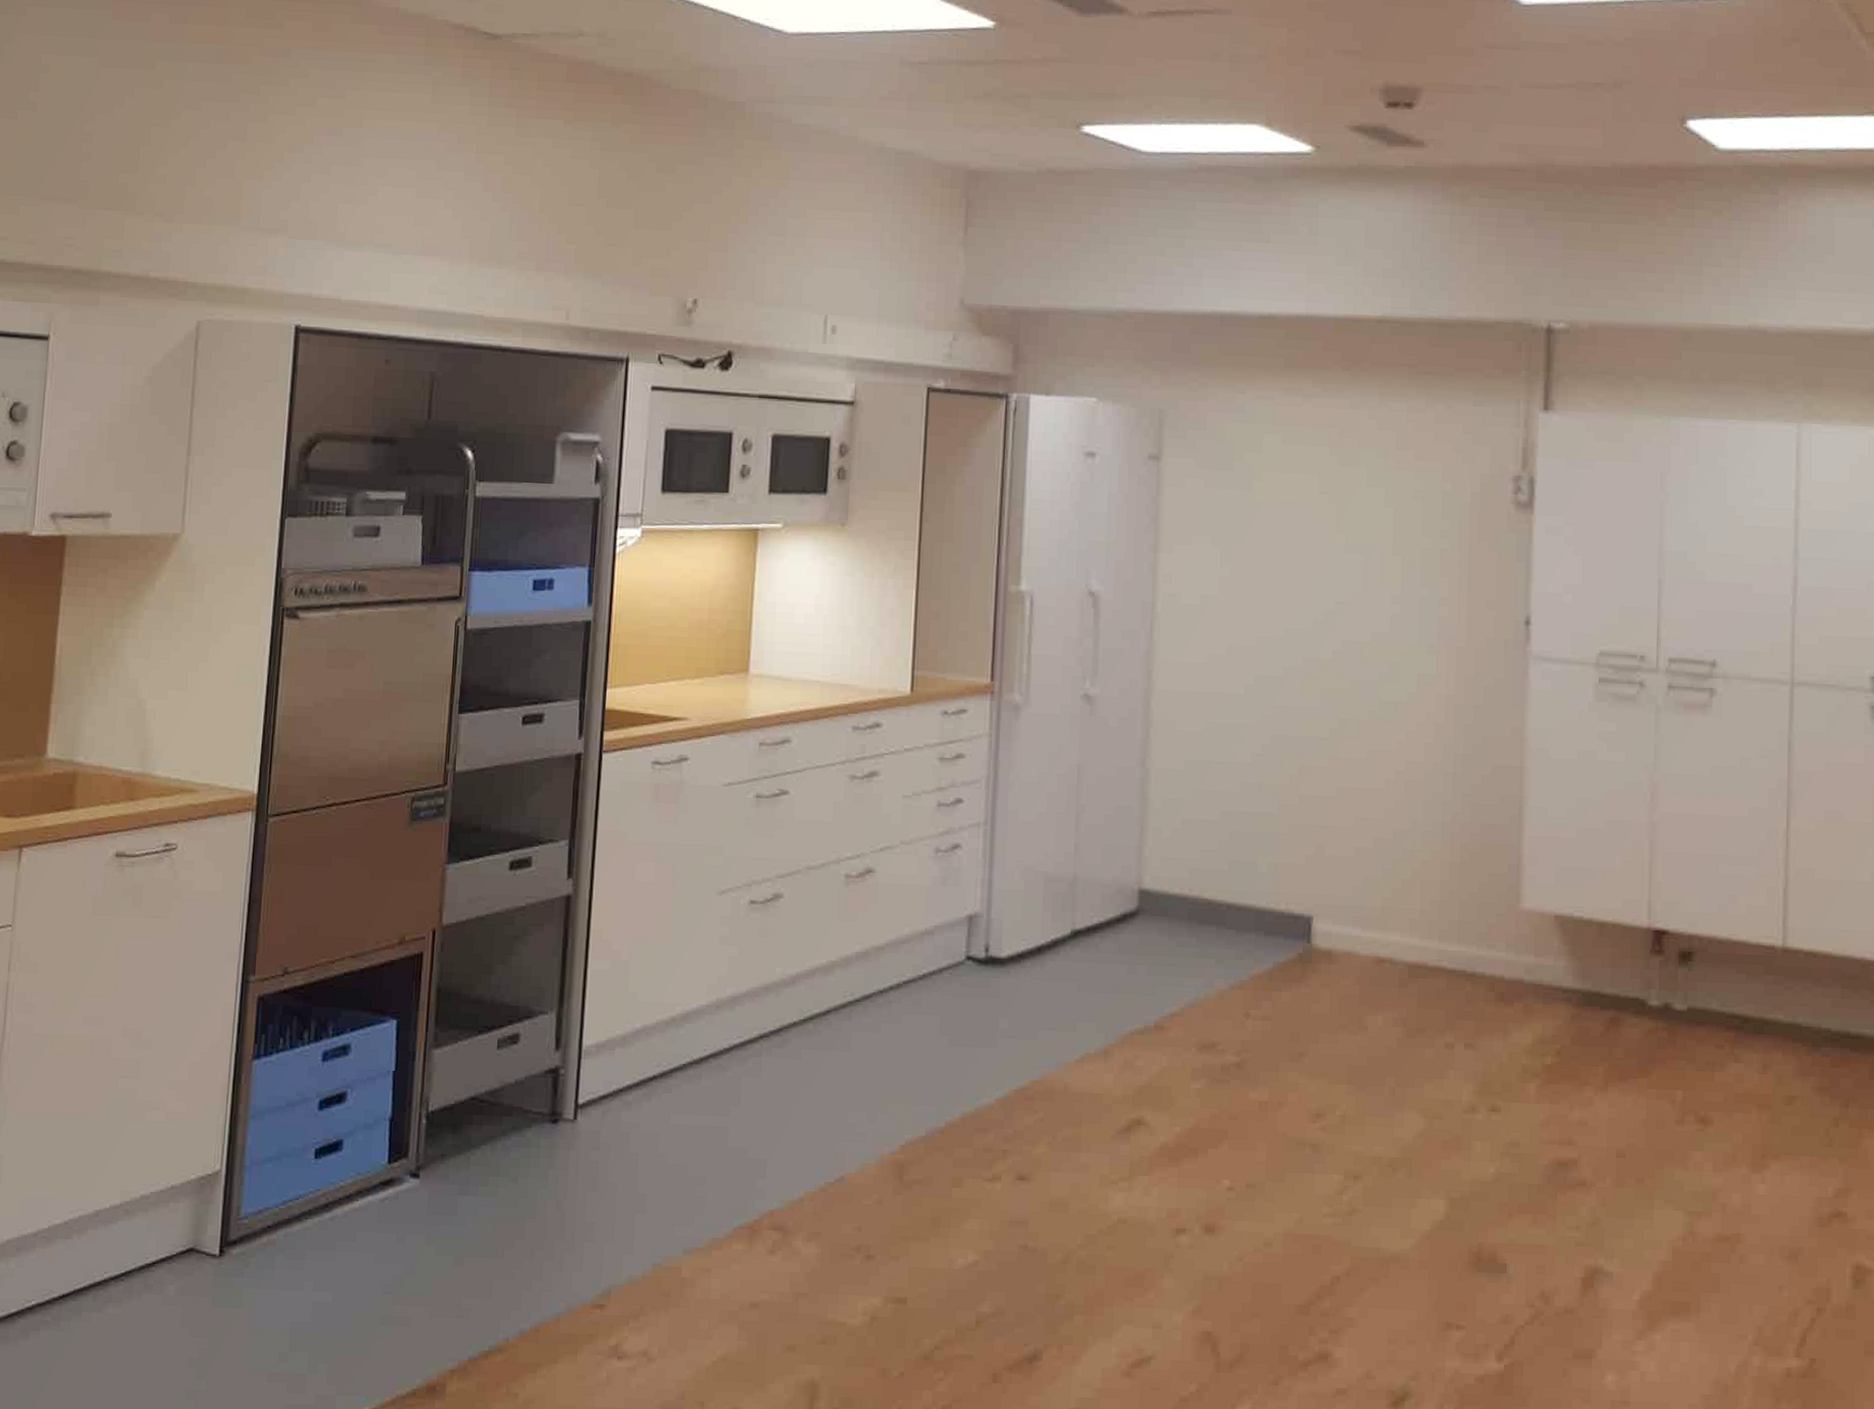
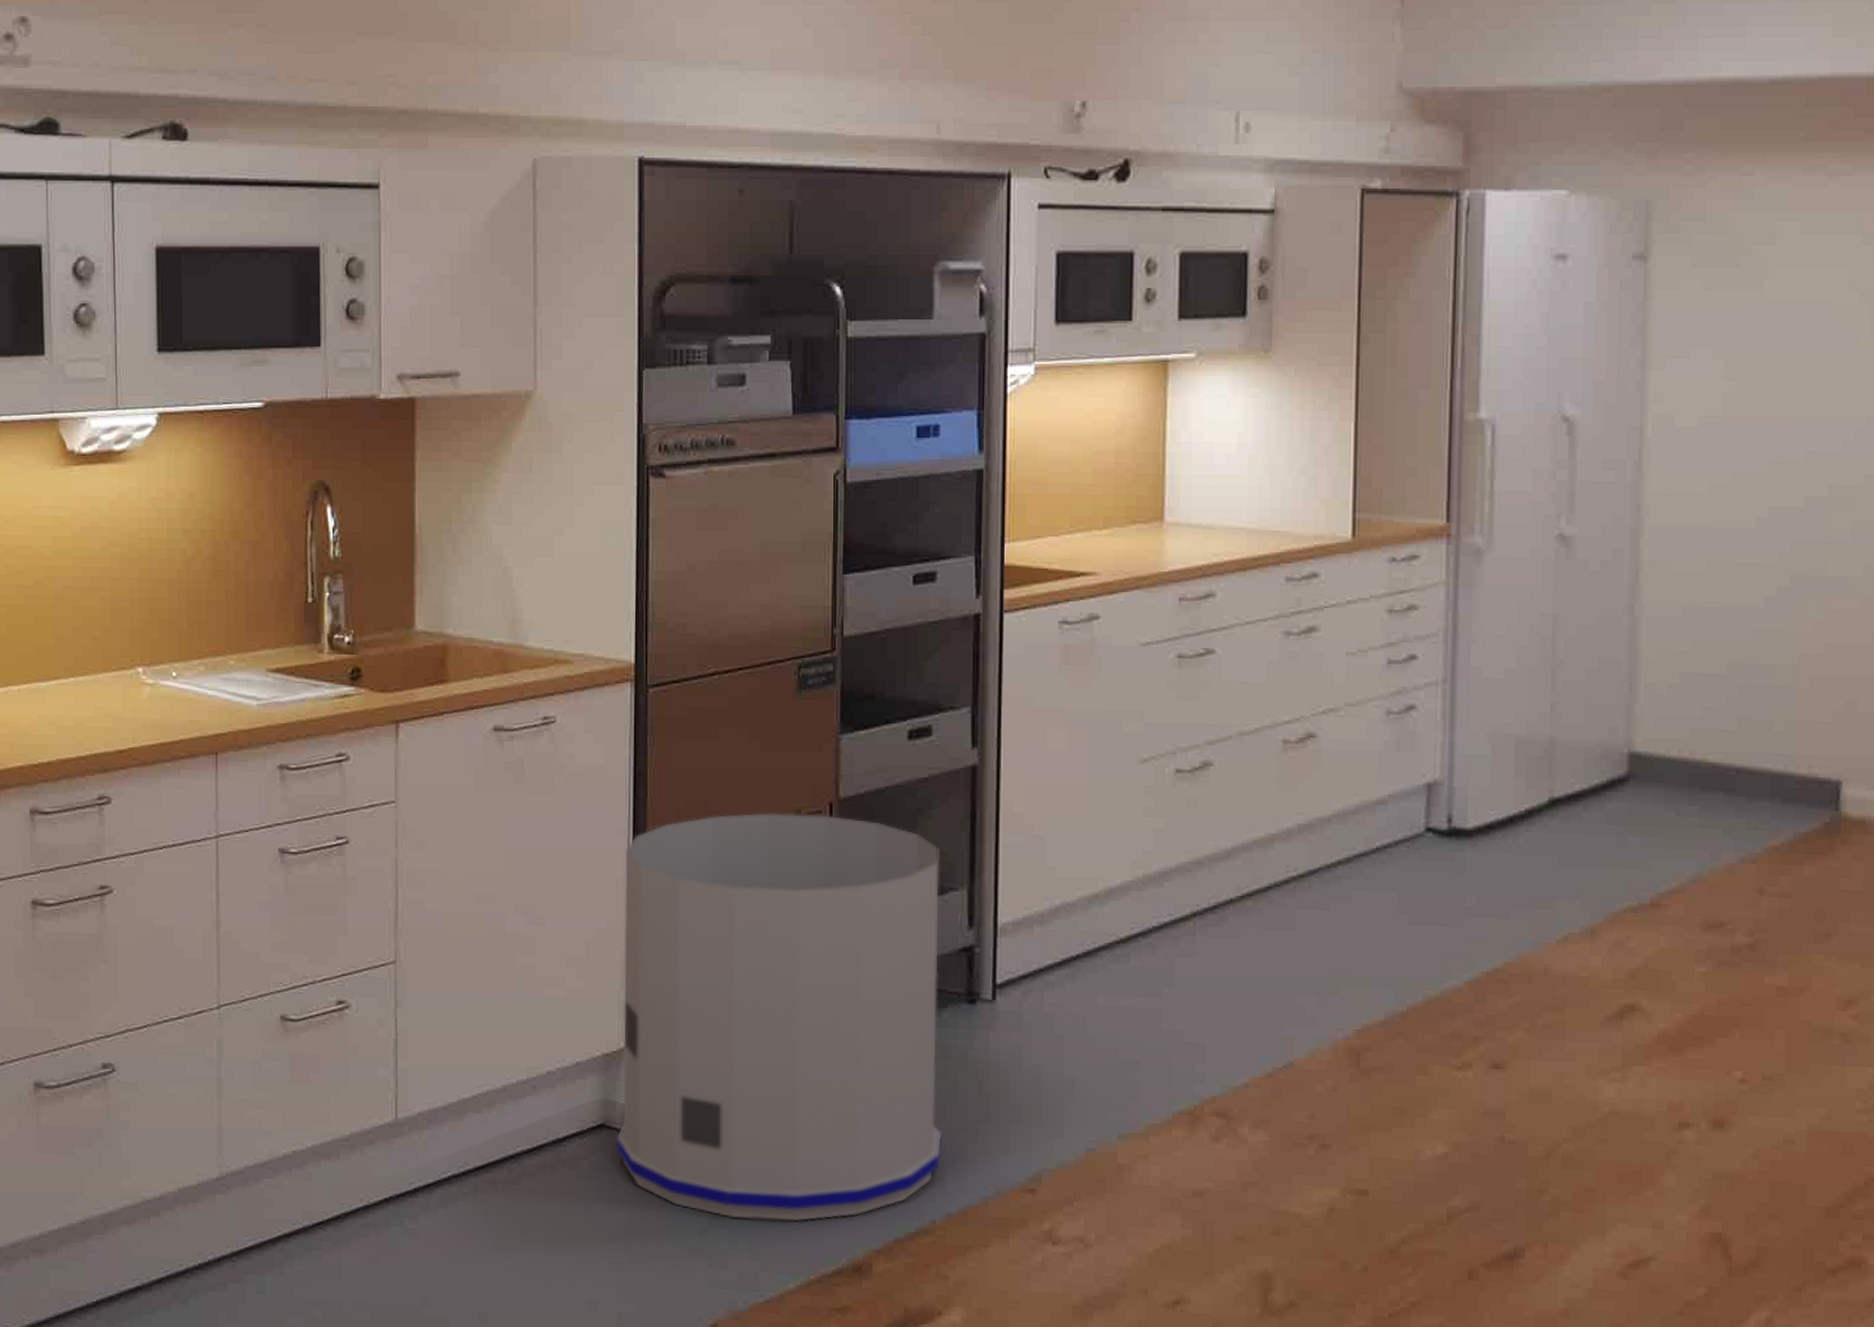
trash can: none [203,938,532,1343] -> present [615,812,943,1222]

